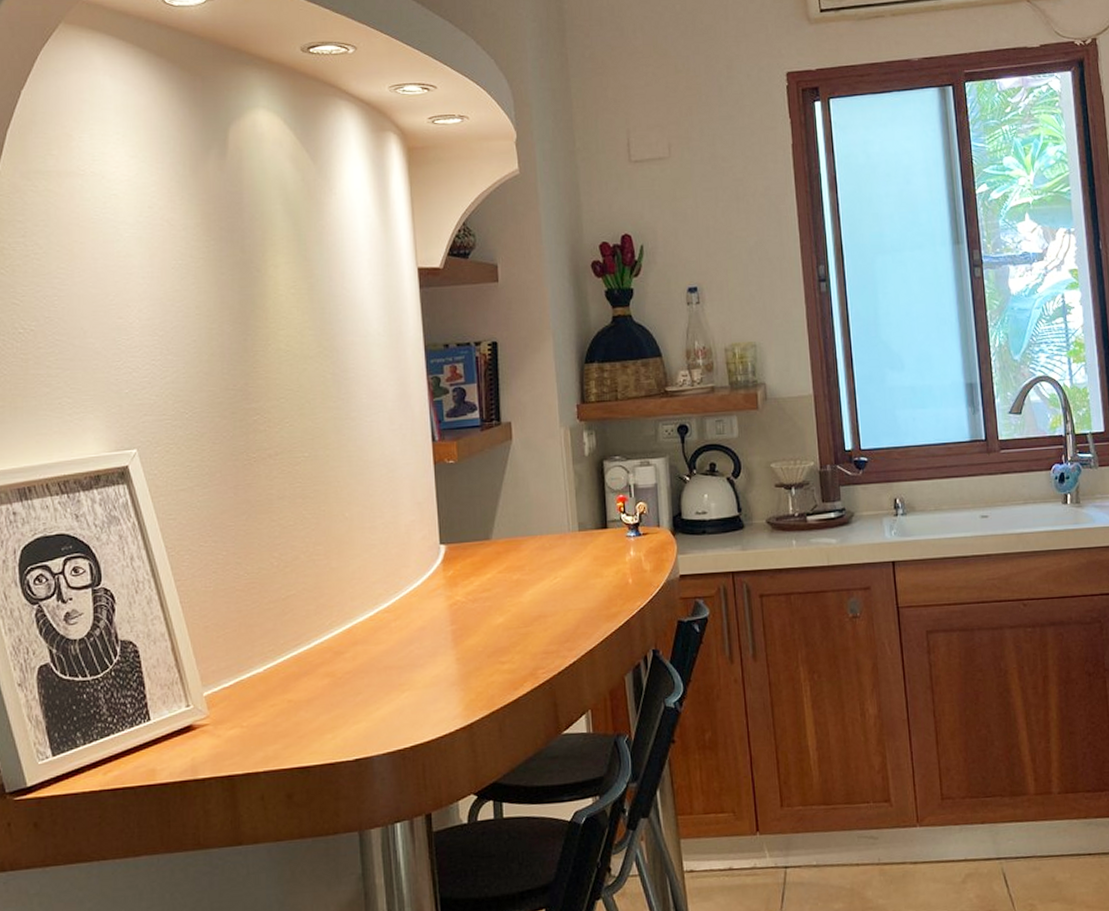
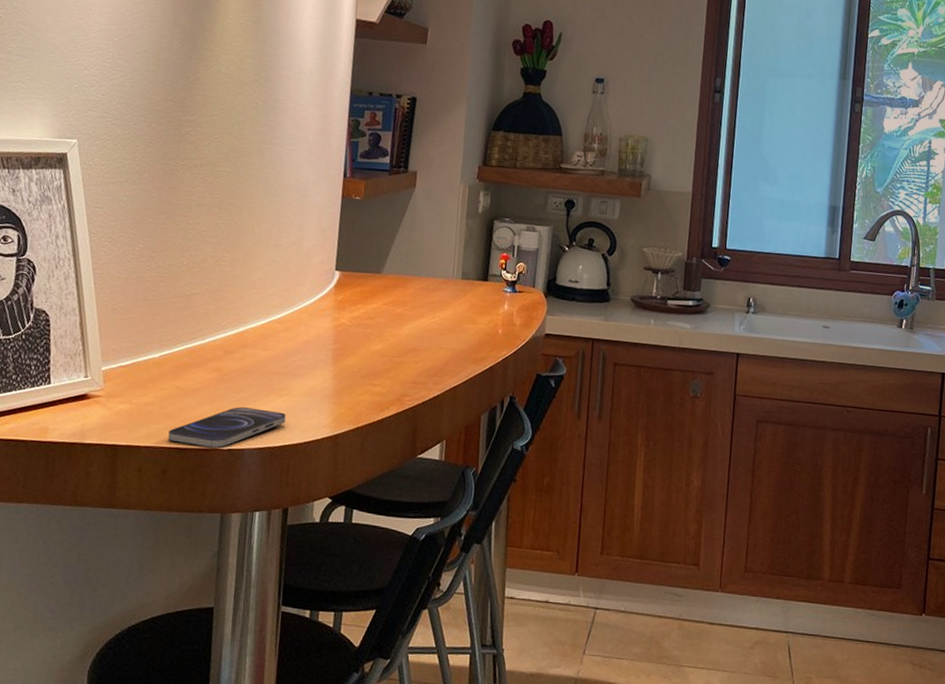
smartphone: none [287,709,412,762] -> present [168,407,286,448]

